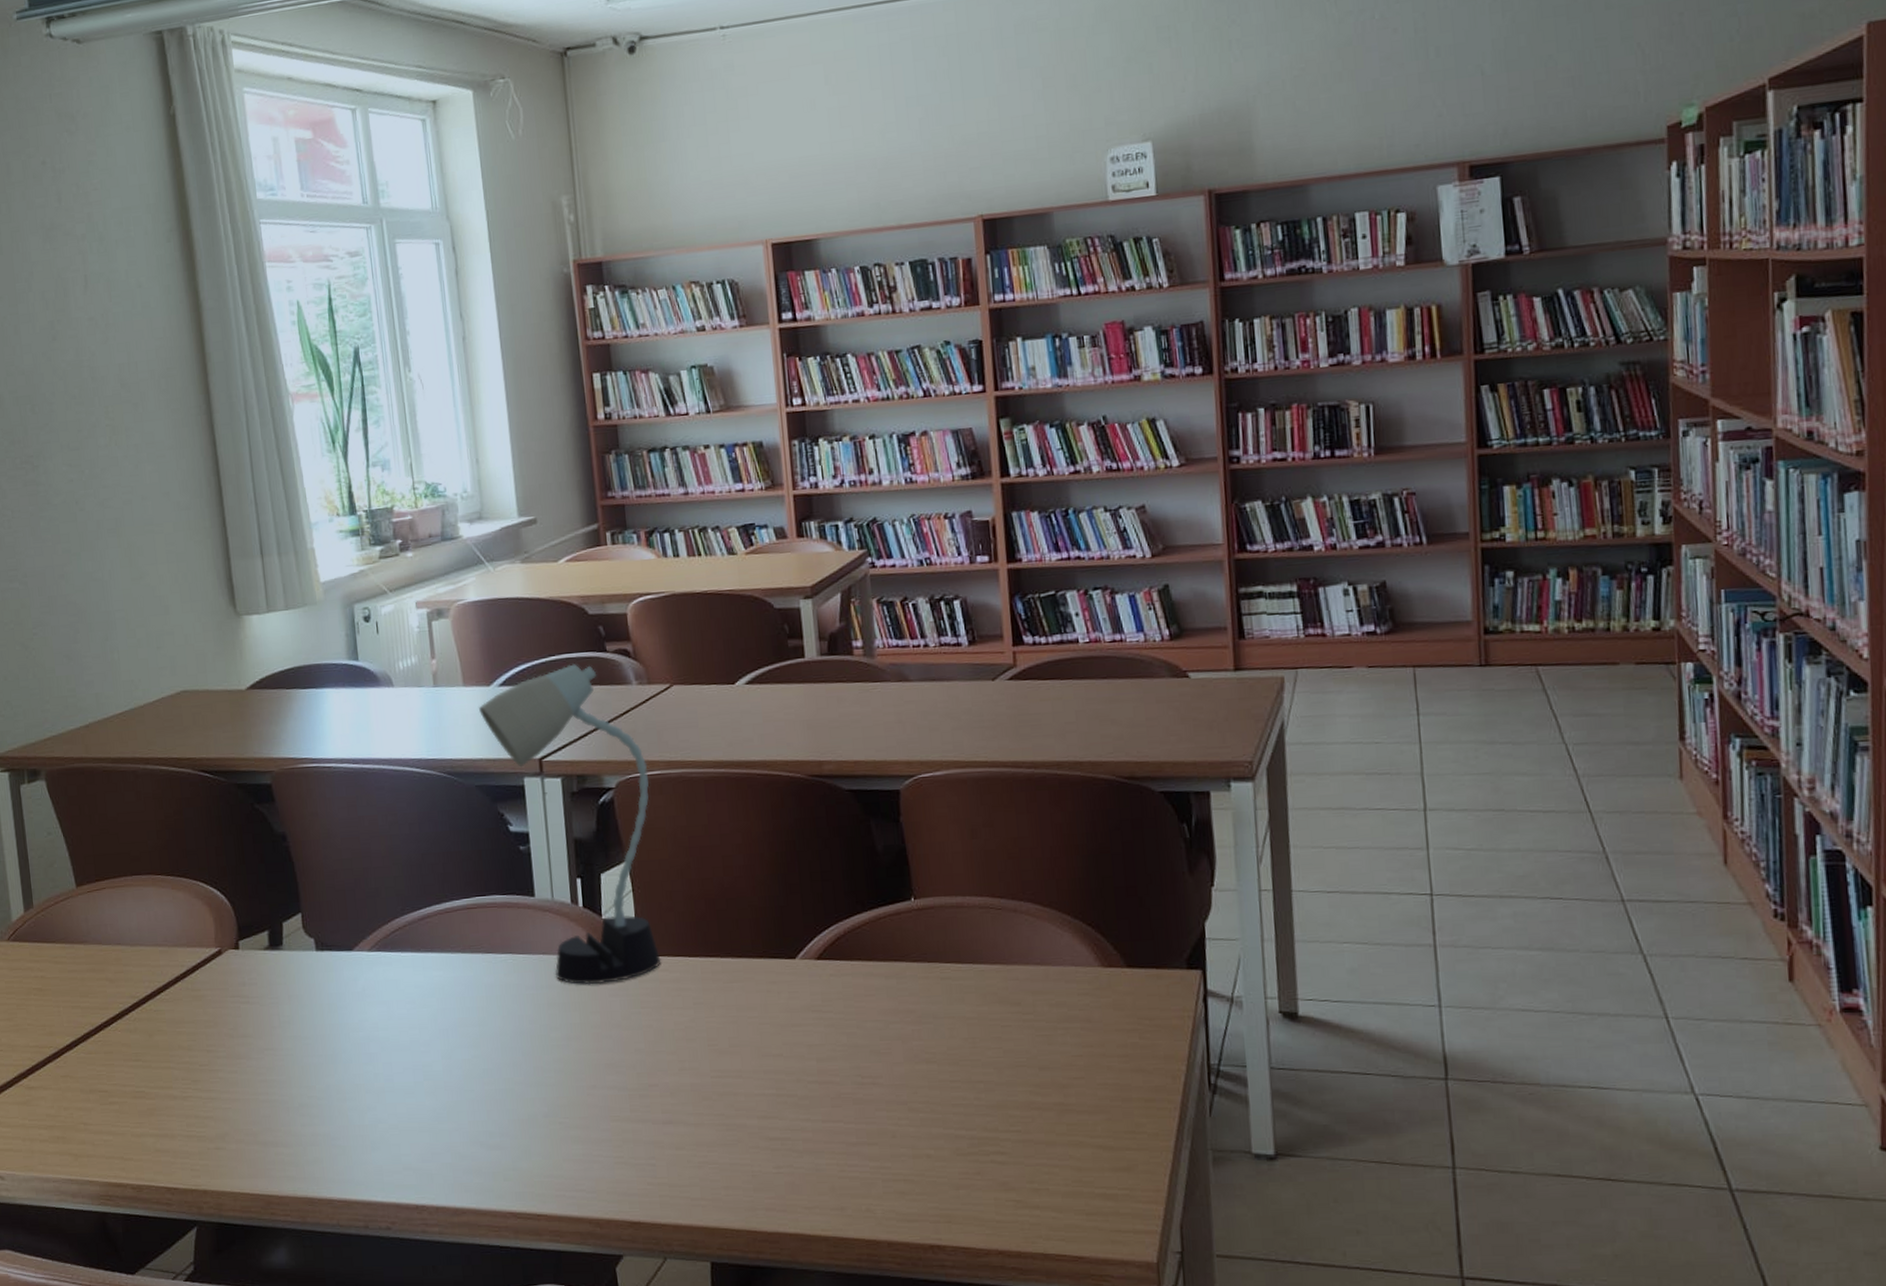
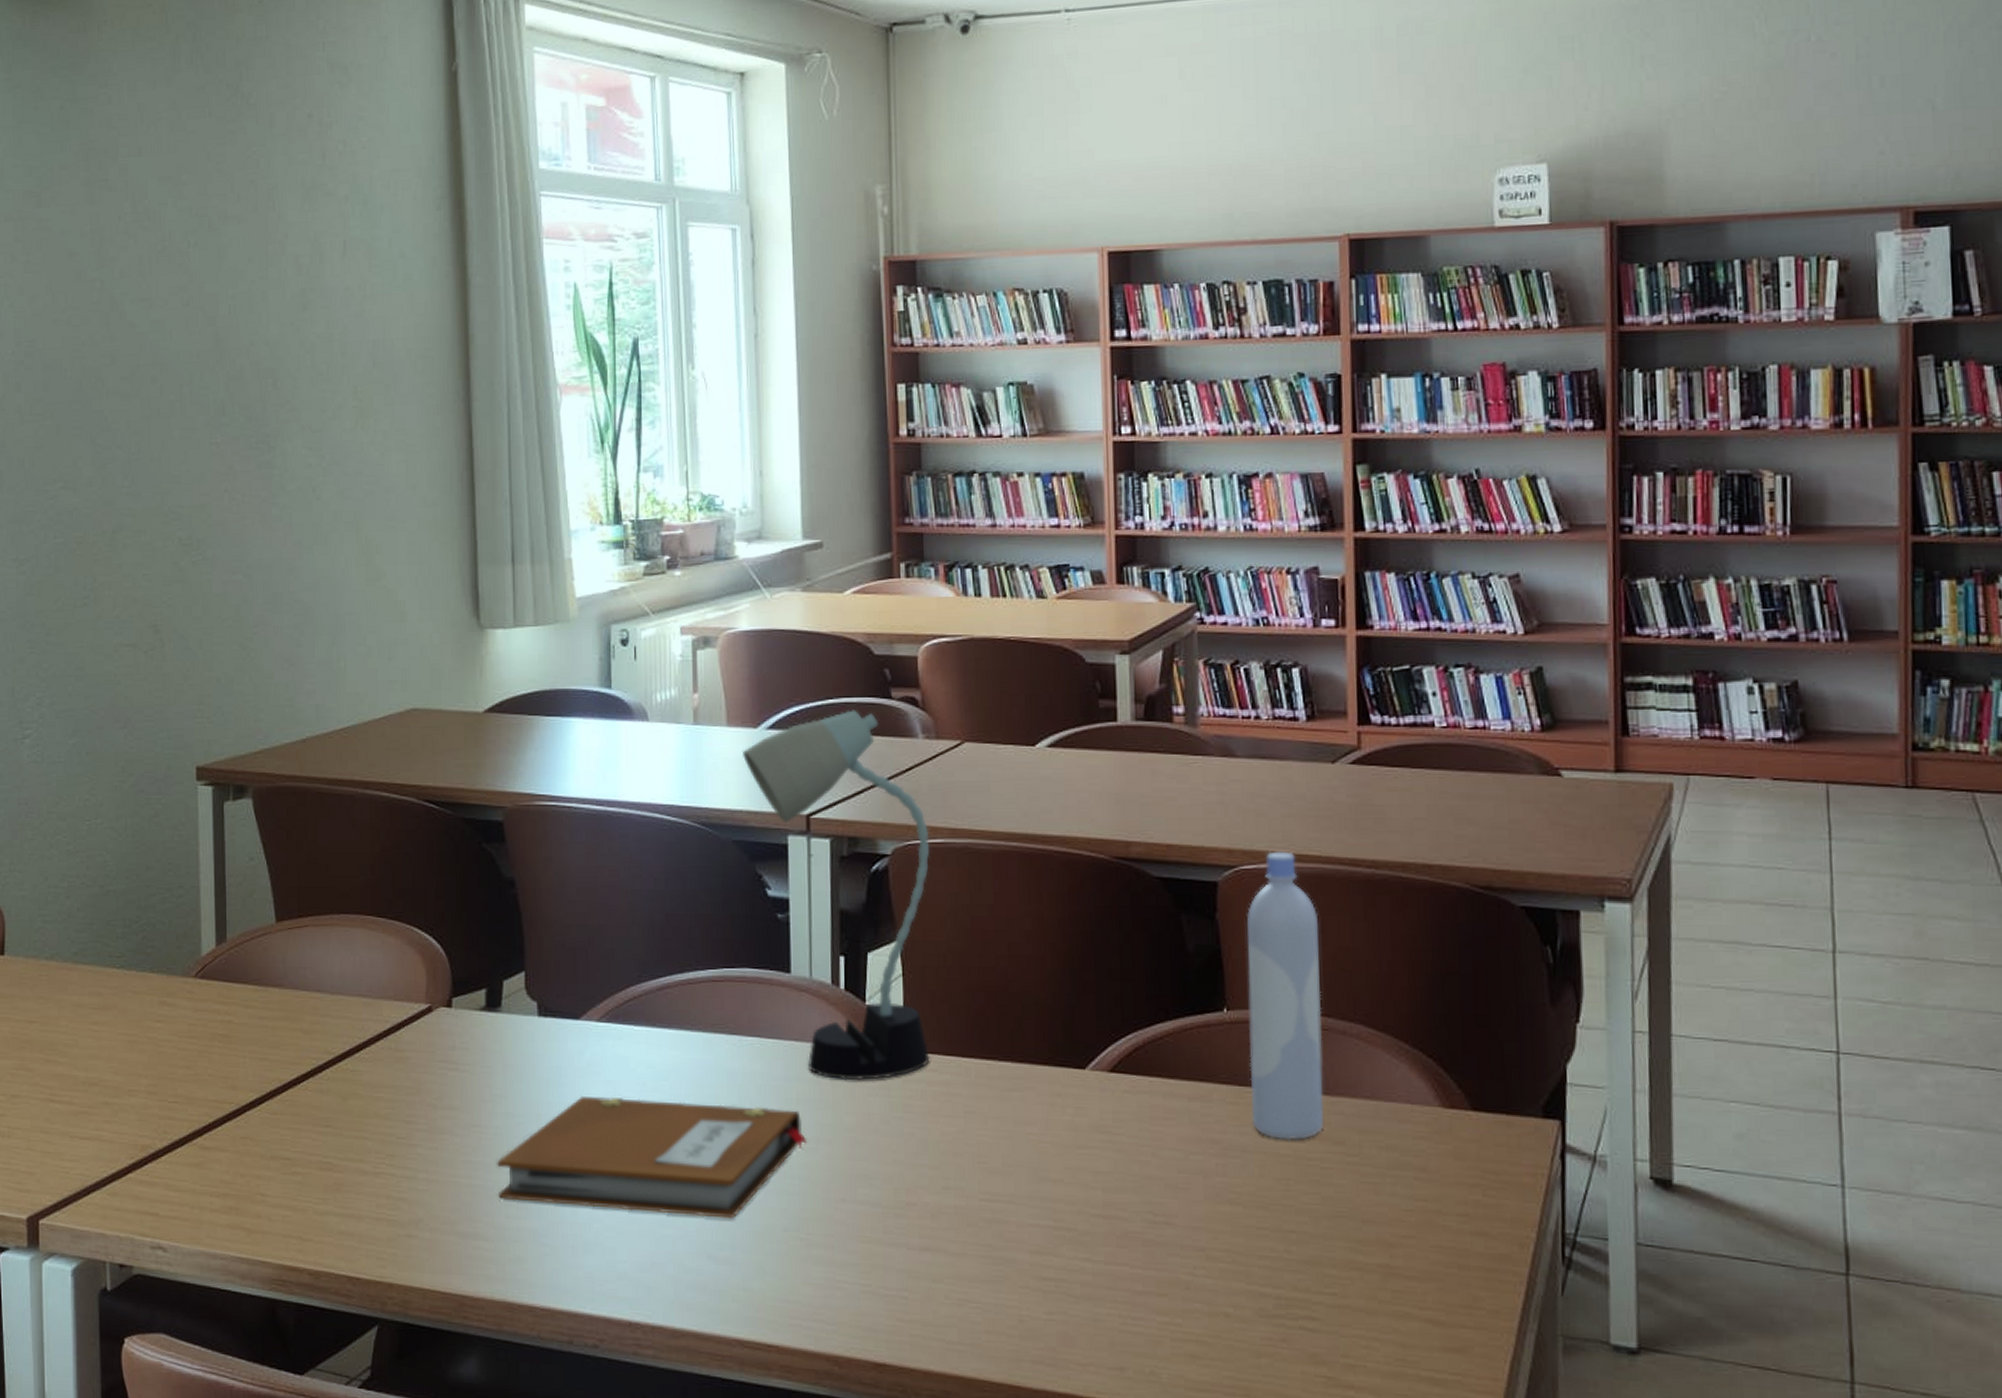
notebook: none [289,1013,560,1111] -> present [496,1095,808,1219]
bottle: none [927,759,1002,1006] -> present [1246,851,1324,1141]

